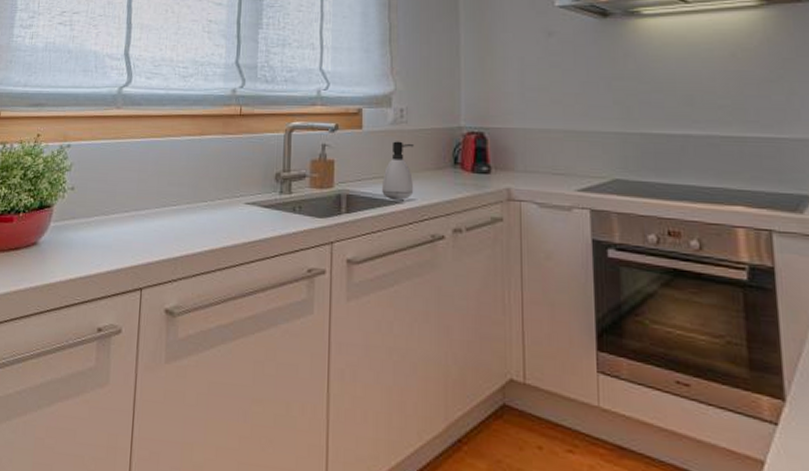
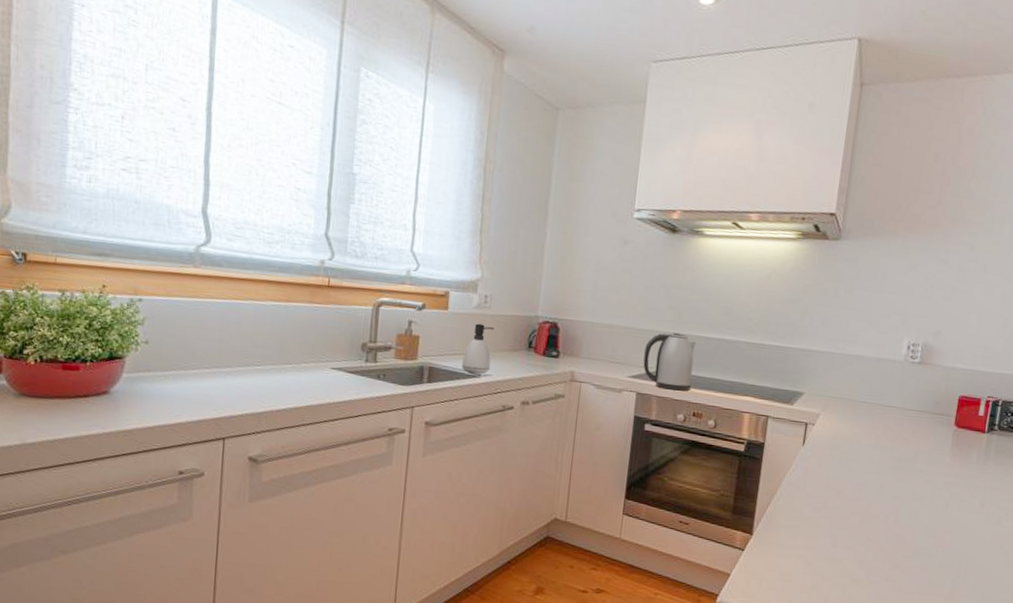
kettle: none [592,132,660,204] -> present [643,332,696,391]

